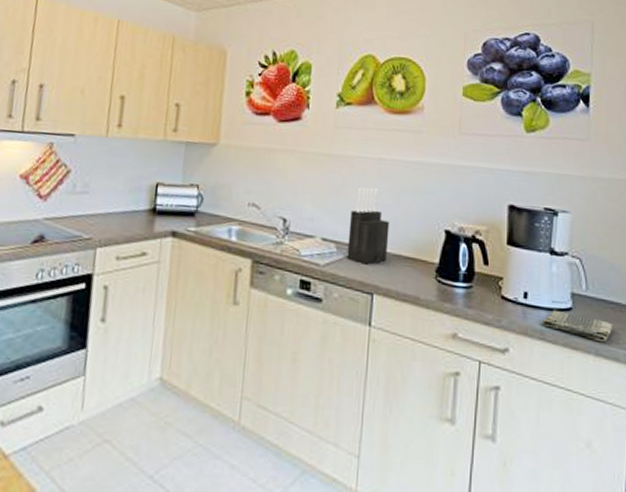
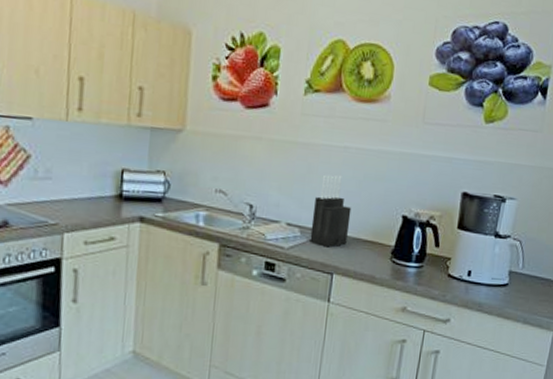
dish towel: present [541,309,614,343] -> none [481,285,542,313]

